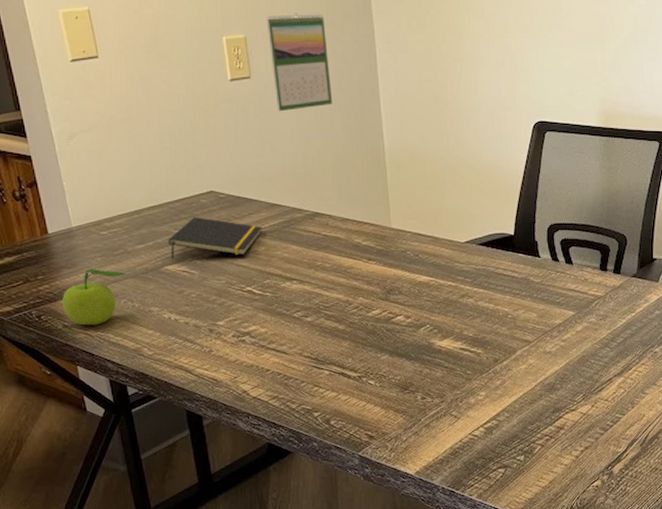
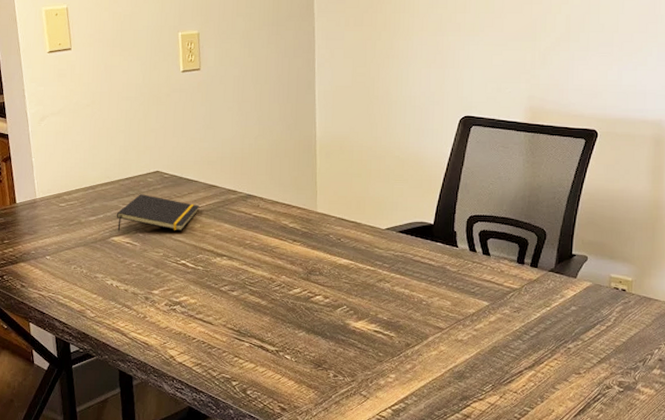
fruit: present [63,269,126,326] -> none [22,236,78,287]
calendar: present [266,13,333,112] -> none [218,11,272,101]

